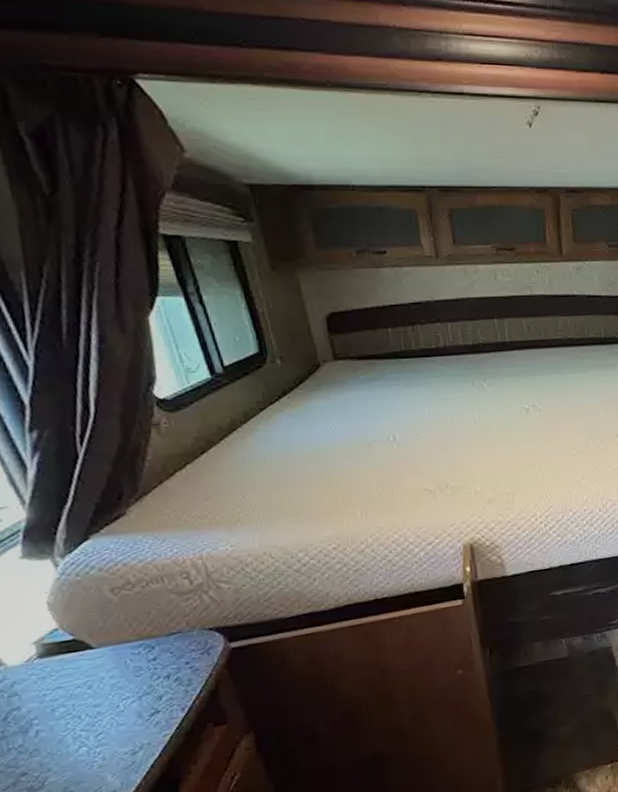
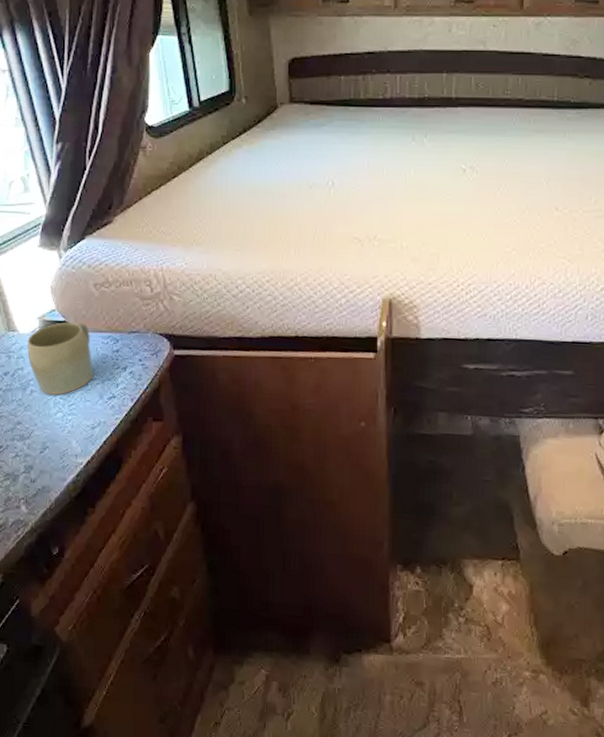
mug: none [21,636,125,731] -> present [27,322,94,395]

